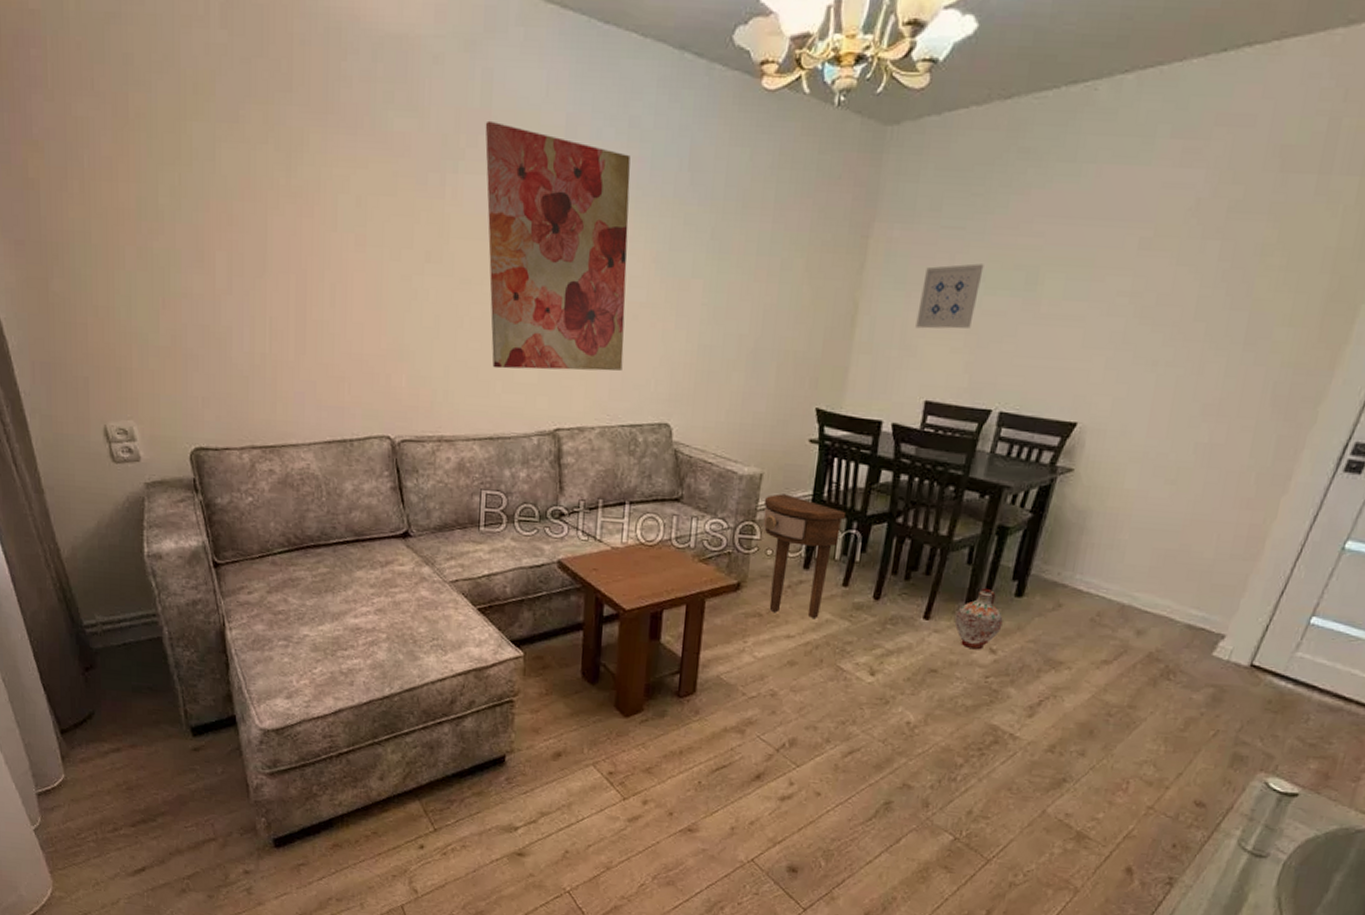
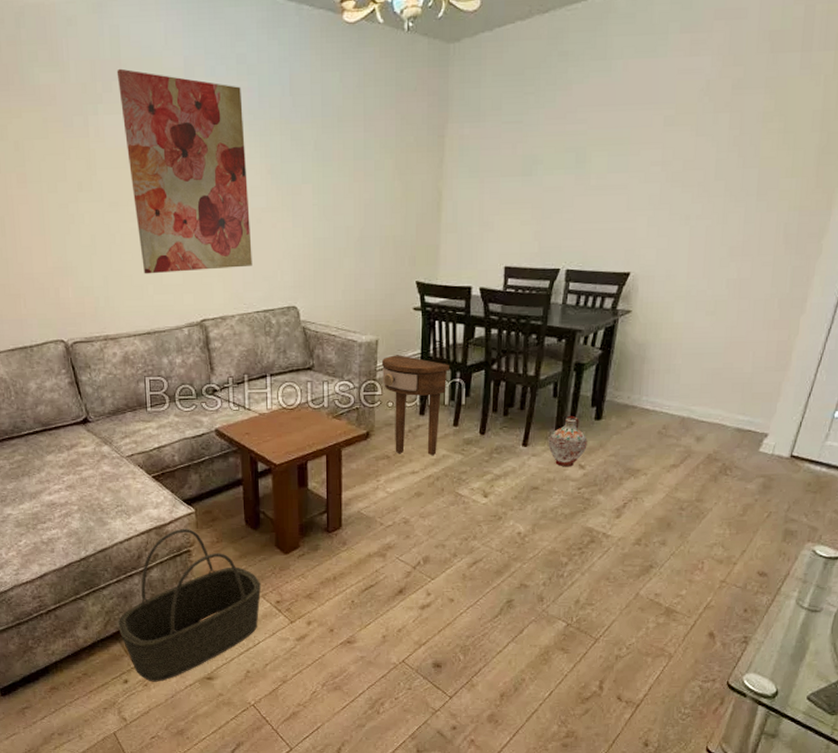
basket: none [419,674,592,852] -> present [118,529,261,682]
wall art: present [915,263,984,329] -> none [490,150,541,208]

